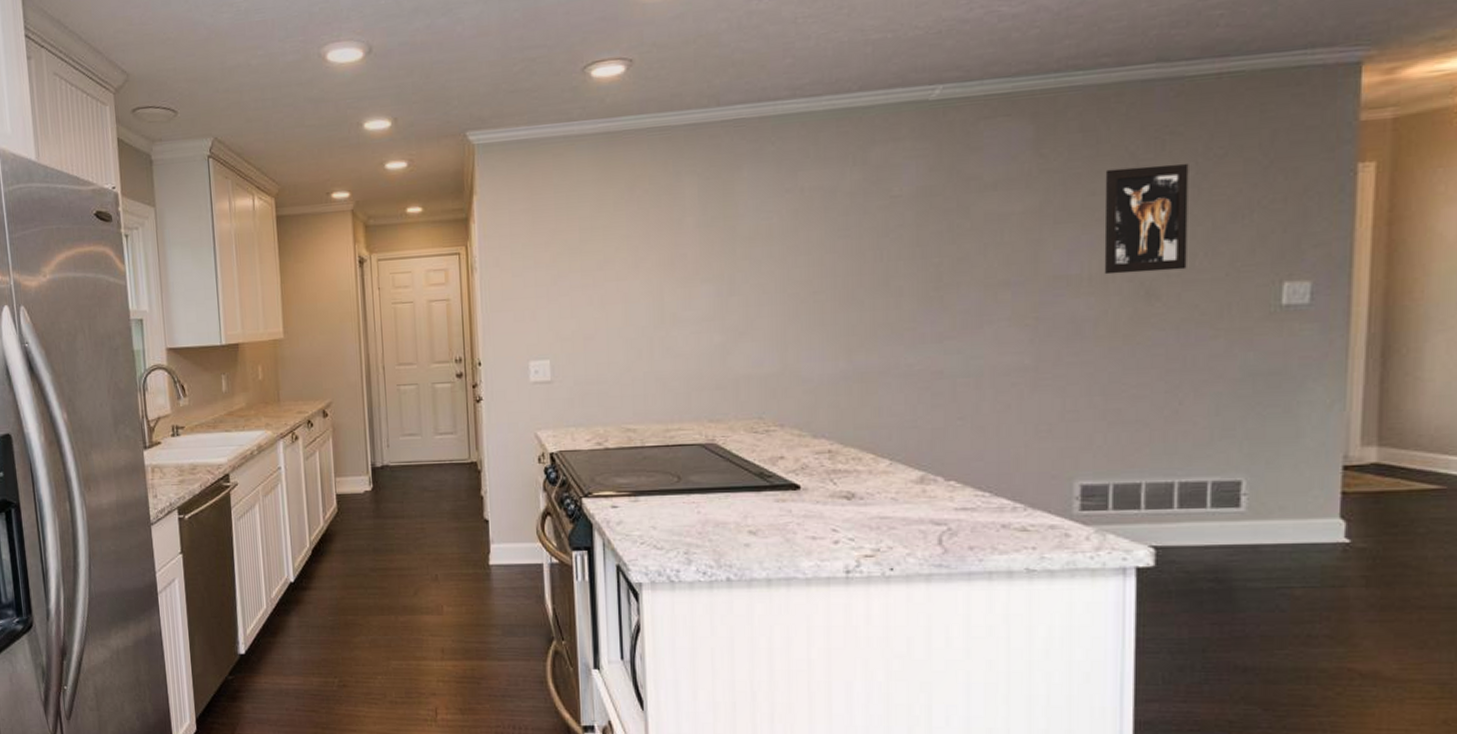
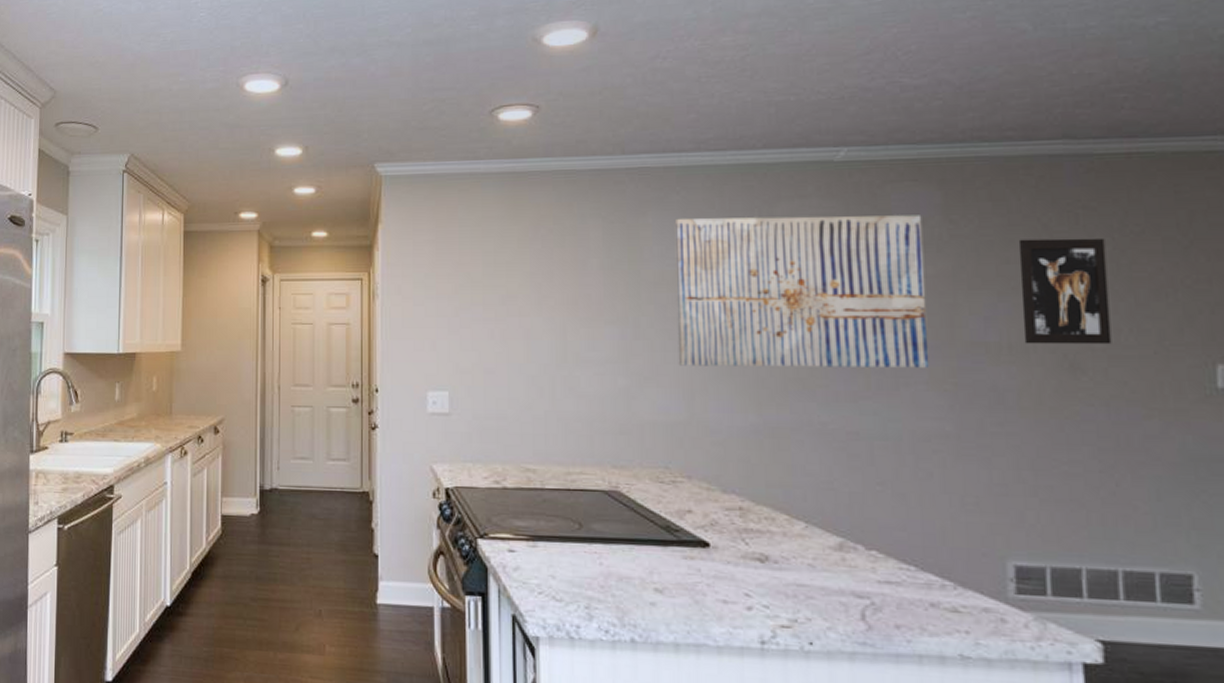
wall art: none [769,151,1013,319] -> present [674,215,930,368]

